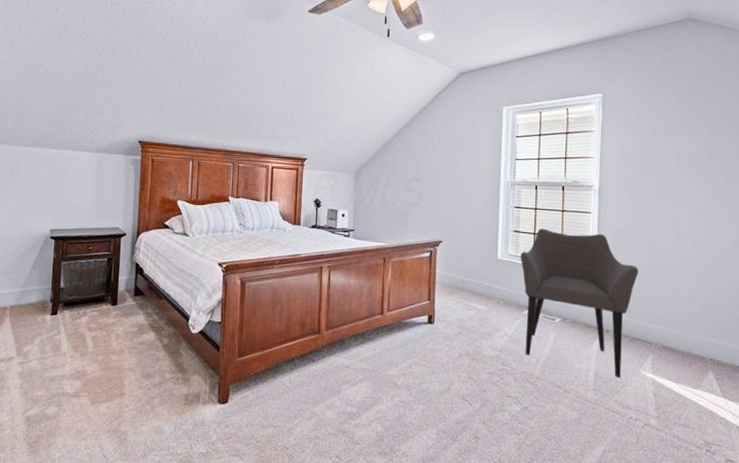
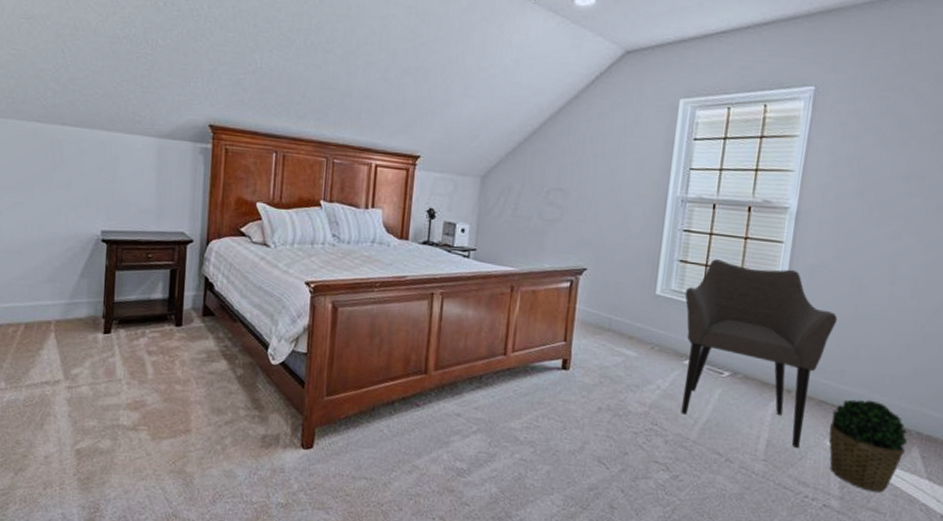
basket: present [60,259,112,297] -> none [114,268,176,314]
potted plant: none [643,334,704,410] -> present [828,399,908,492]

